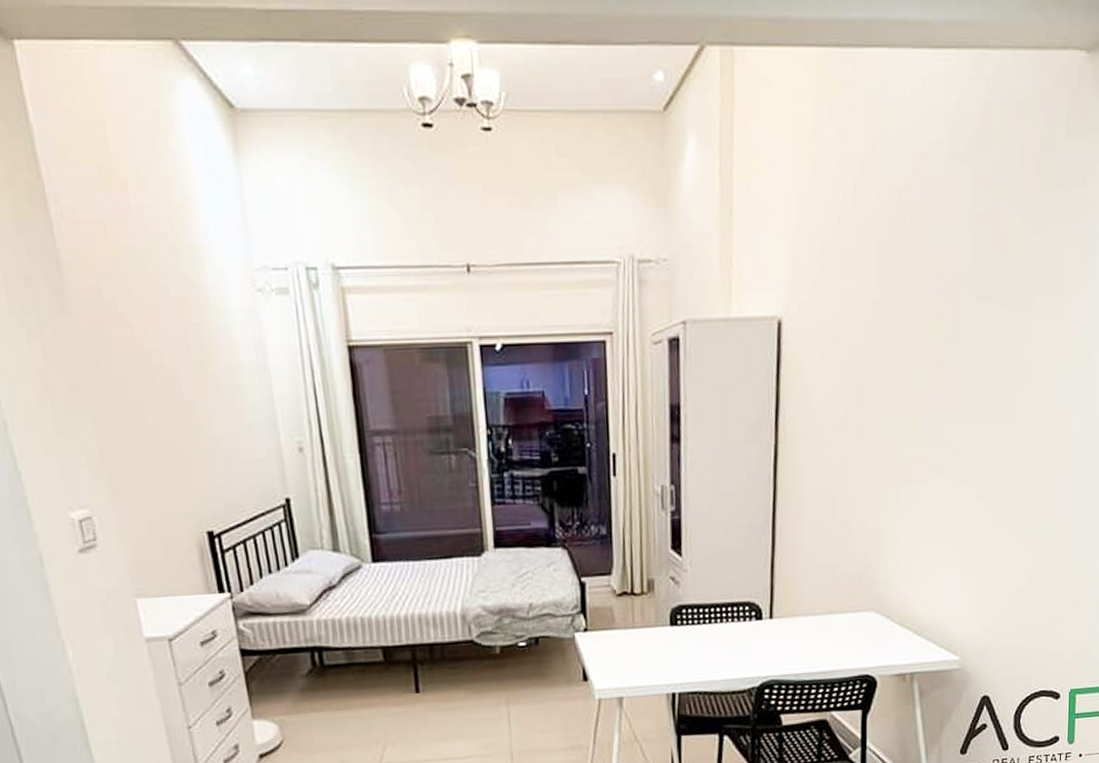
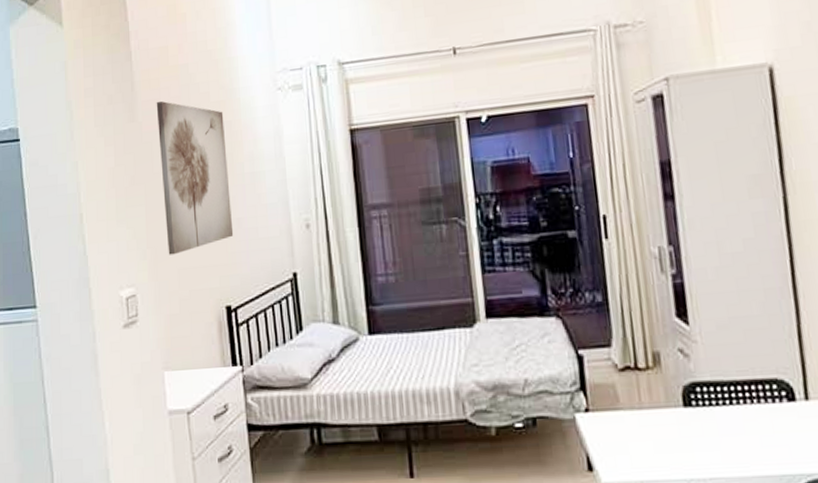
wall art: none [95,289,212,475] -> present [156,101,234,255]

